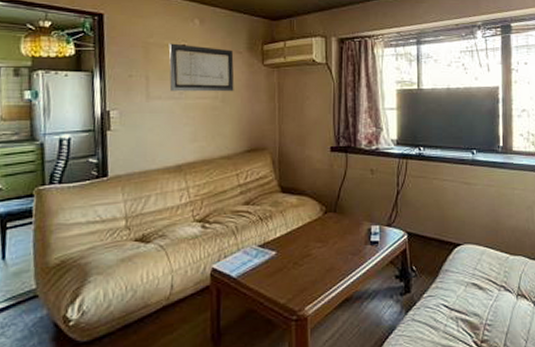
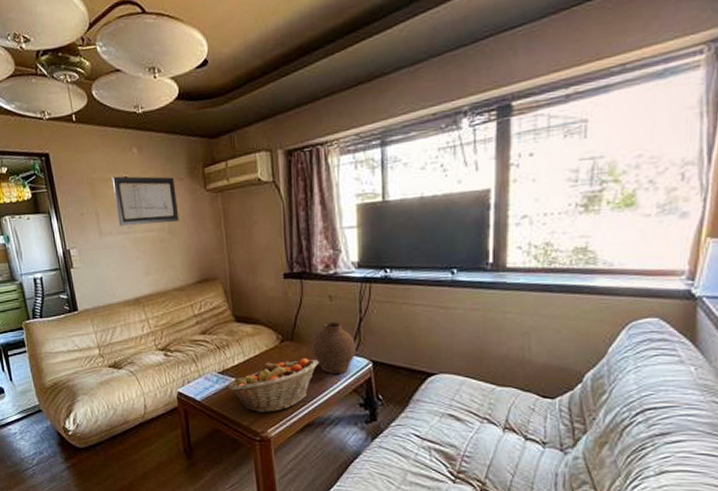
fruit basket: none [267,230,359,288] -> present [228,359,319,412]
vase: none [353,194,393,245] -> present [311,321,356,374]

